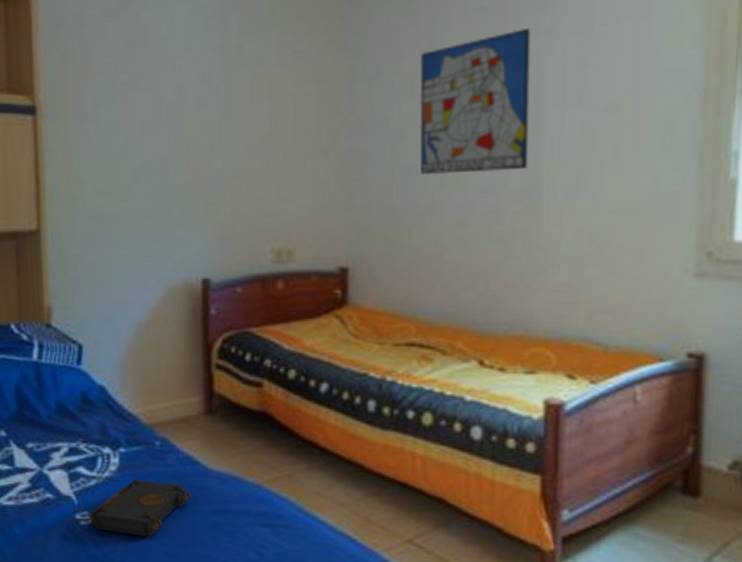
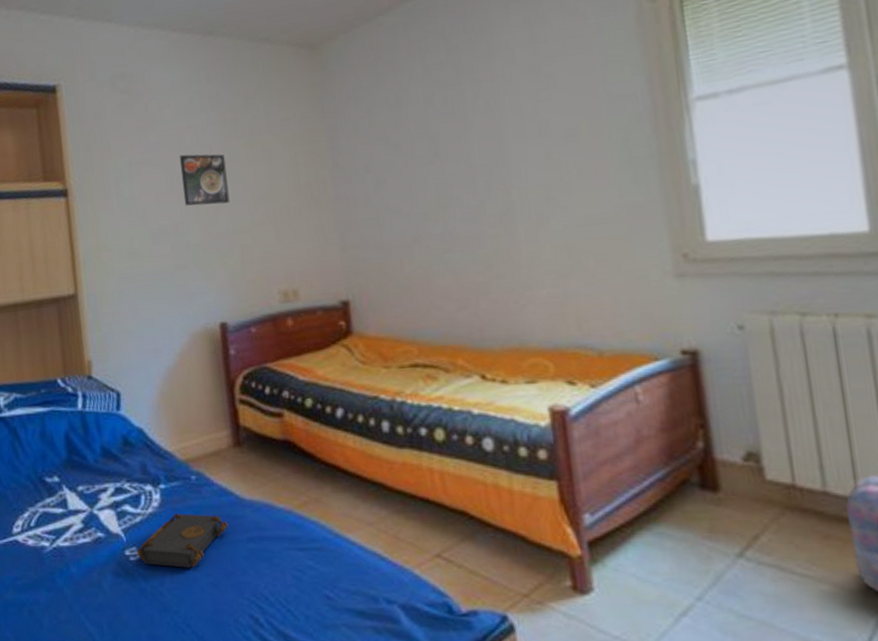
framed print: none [171,80,226,144] -> present [179,154,230,206]
wall art: present [419,28,531,176] -> none [390,75,501,212]

